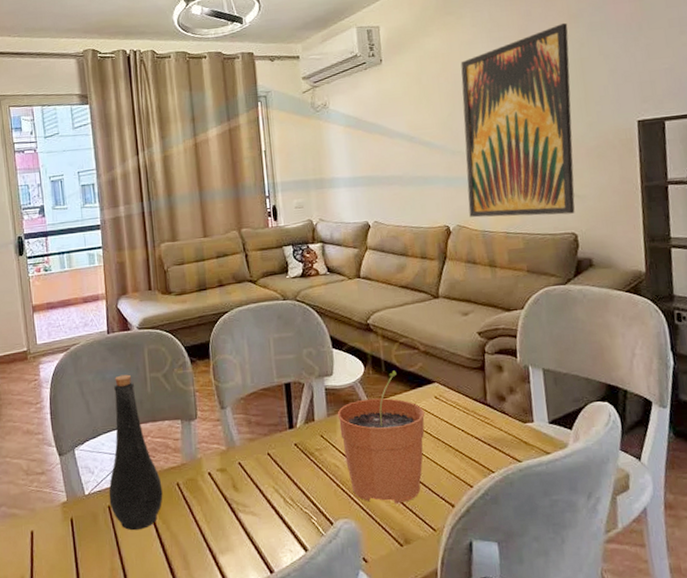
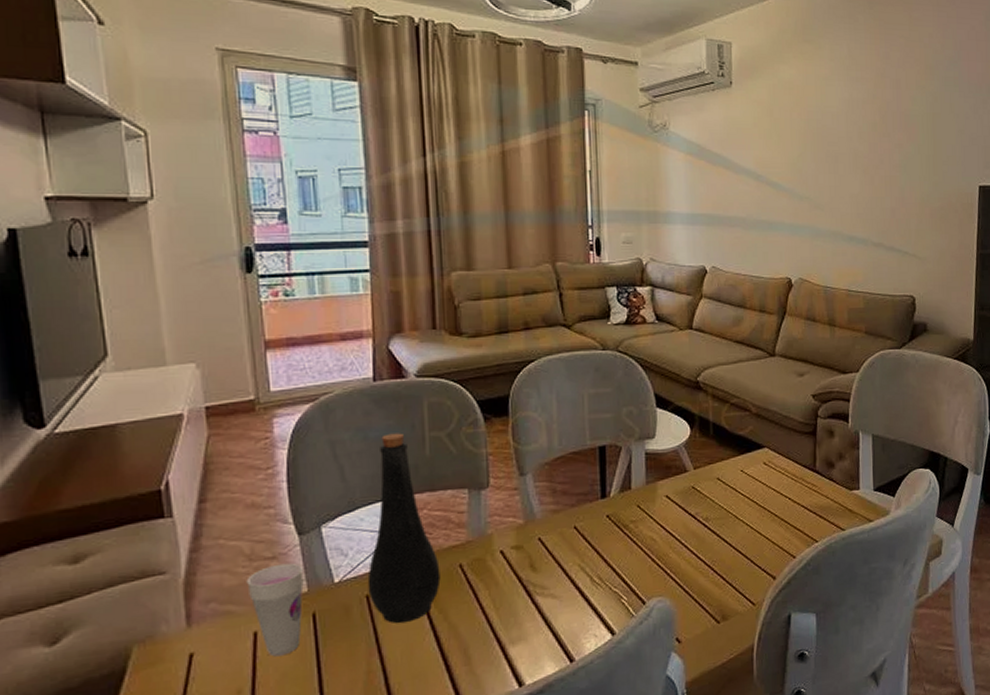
cup: none [25,477,64,552] -> present [246,563,304,657]
plant pot: present [337,370,425,504] -> none [657,433,753,579]
wall art: present [460,22,575,218] -> none [812,72,924,276]

